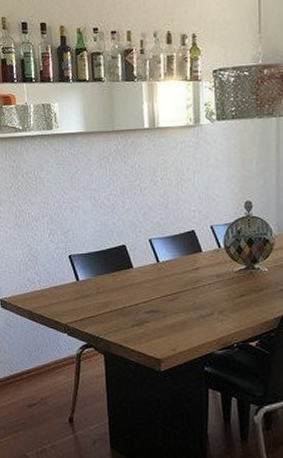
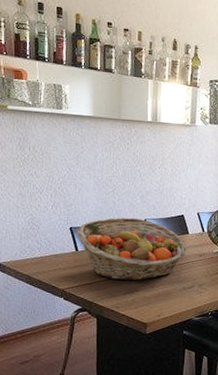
fruit basket: none [76,238,202,311] -> present [76,217,188,281]

